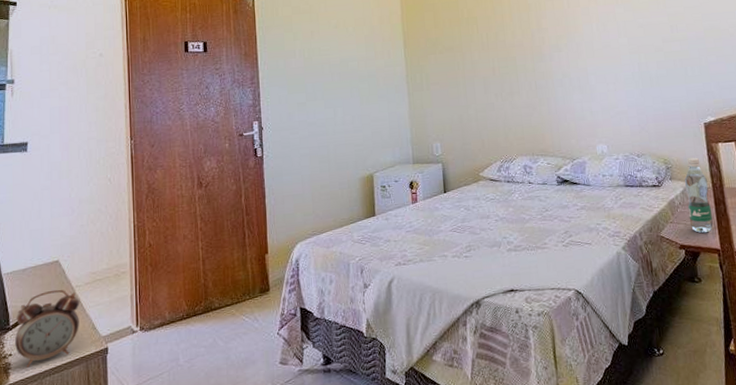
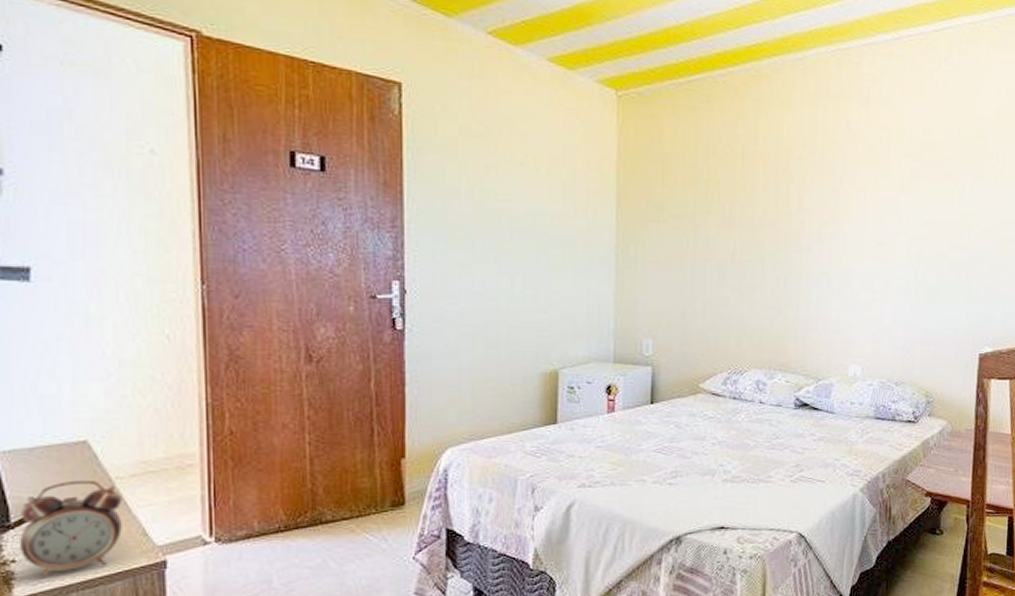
bottle: present [685,157,713,233] -> none [942,393,970,480]

